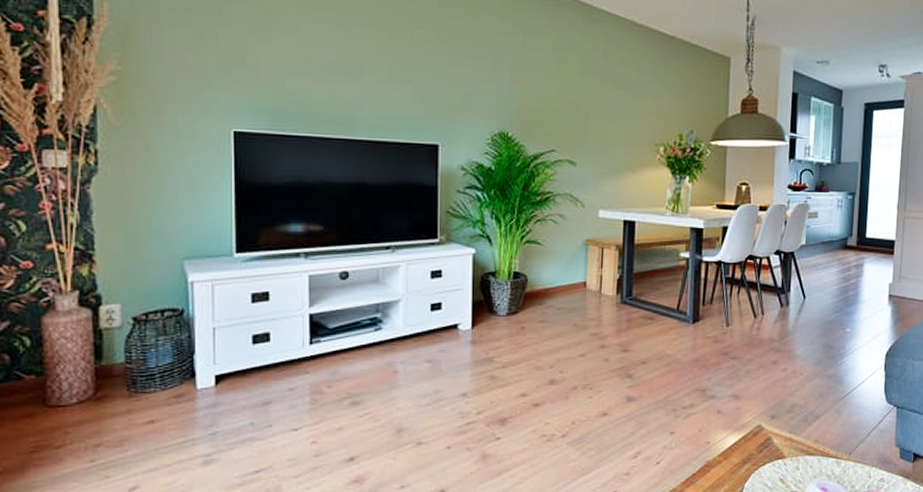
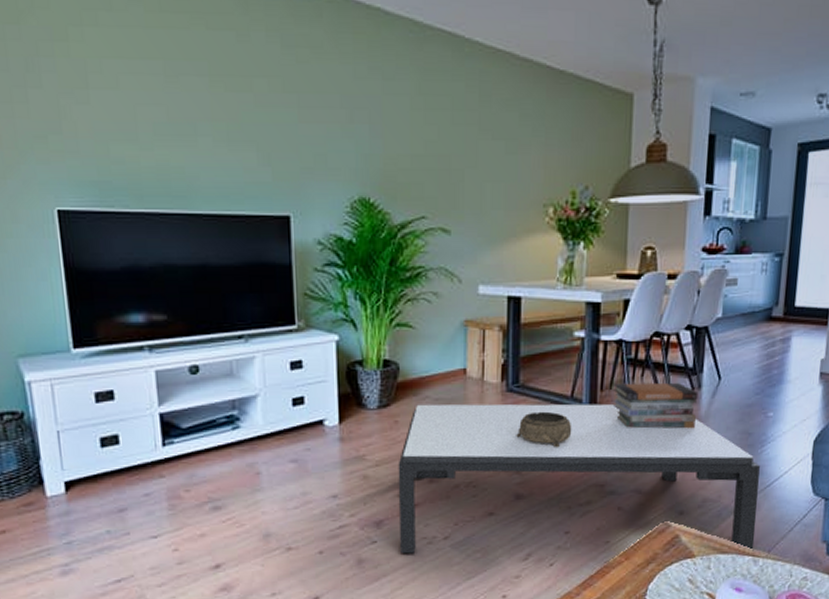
coffee table: none [521,312,840,454] -> present [398,403,760,554]
decorative bowl: none [628,322,678,356] -> present [516,411,572,448]
book stack: none [713,299,787,341] -> present [613,382,699,429]

